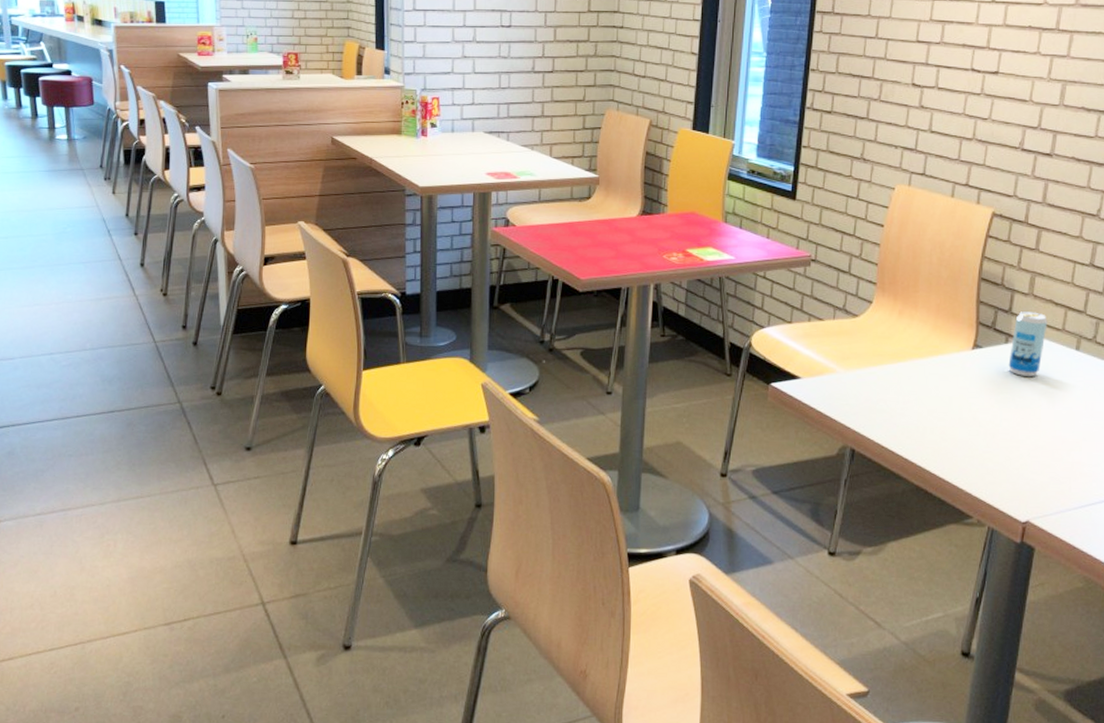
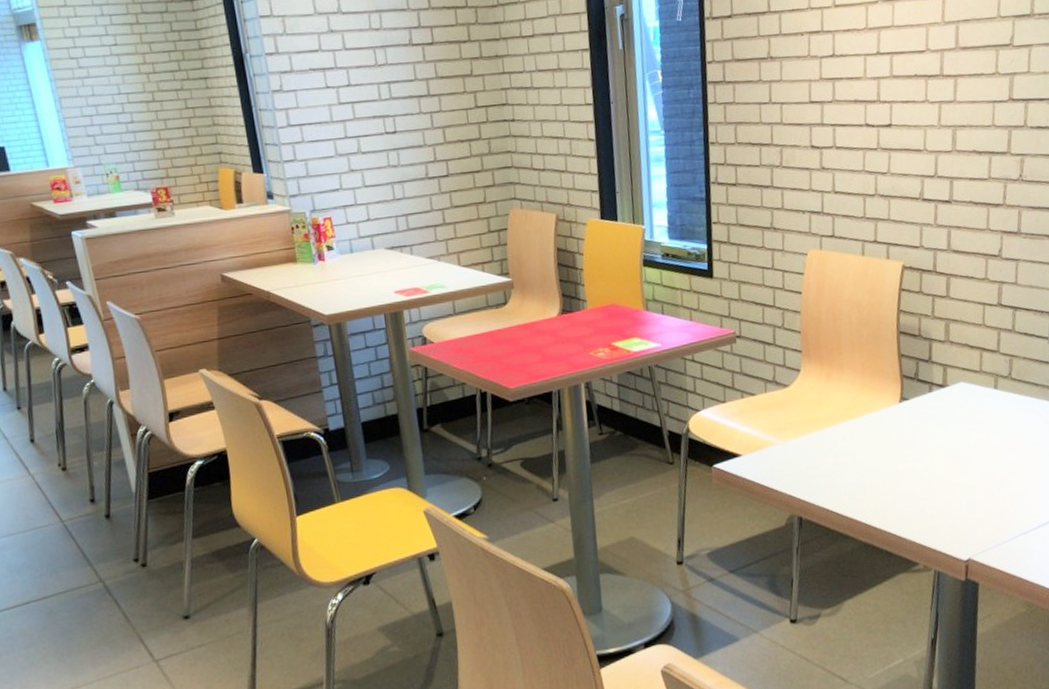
beverage can: present [1008,311,1048,376] -> none [934,357,966,422]

